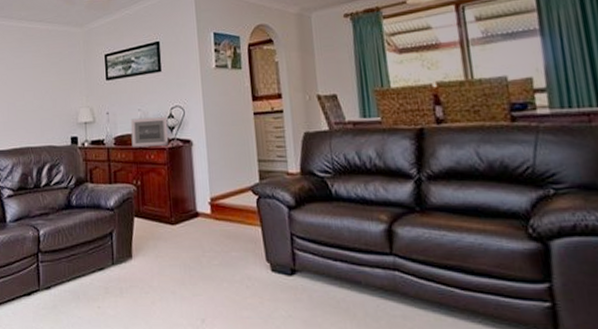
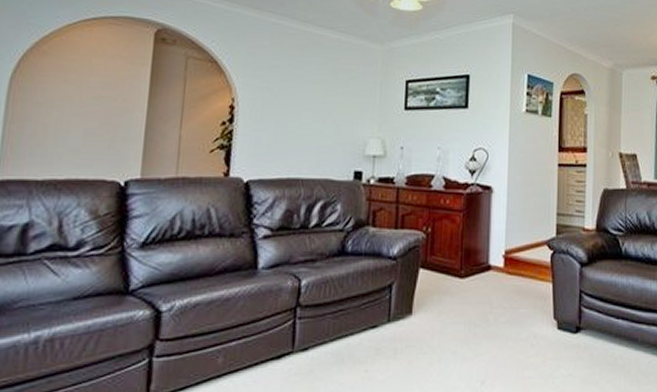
picture frame: present [130,116,169,148] -> none [426,157,469,192]

